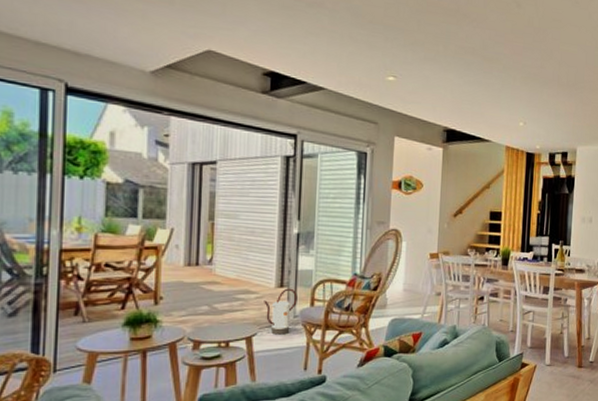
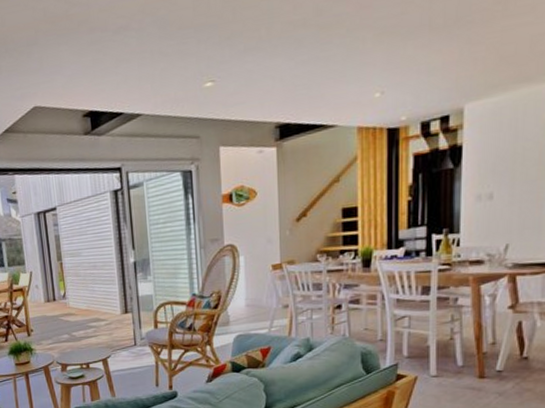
watering can: present [264,288,298,335] -> none [113,313,142,356]

